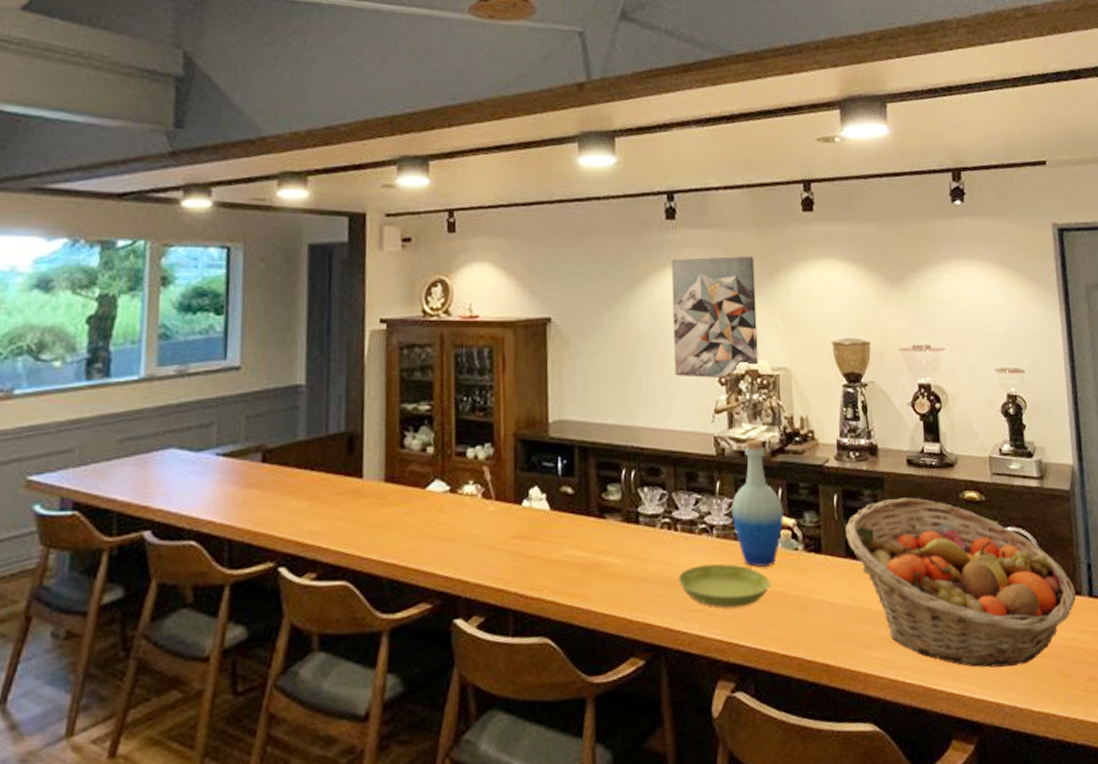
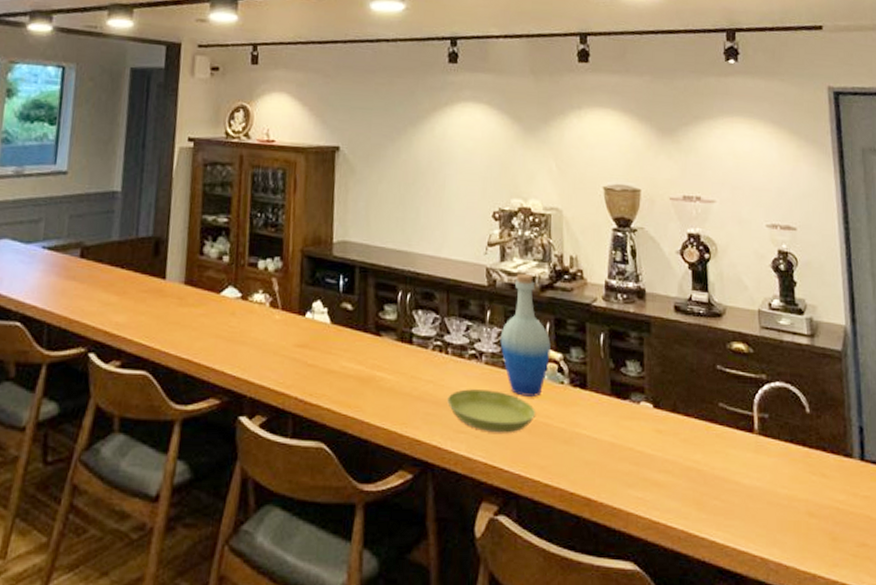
wall art: present [671,256,759,379] -> none [451,99,532,215]
fruit basket: present [845,497,1076,668] -> none [611,342,846,522]

